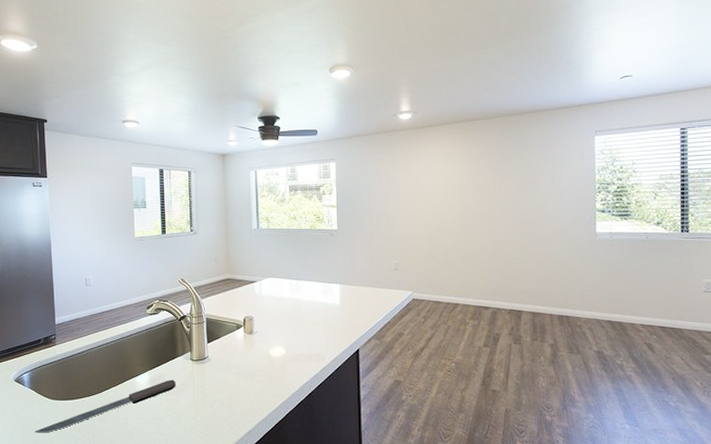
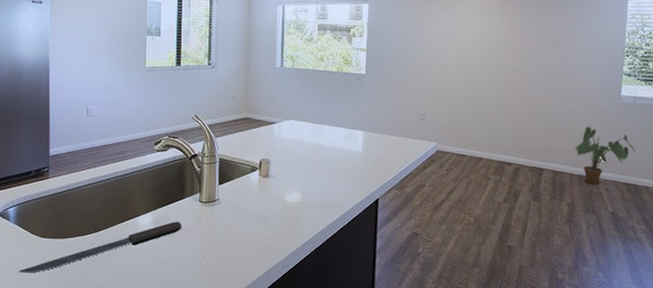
house plant: none [552,266,616,324] -> present [574,127,635,185]

